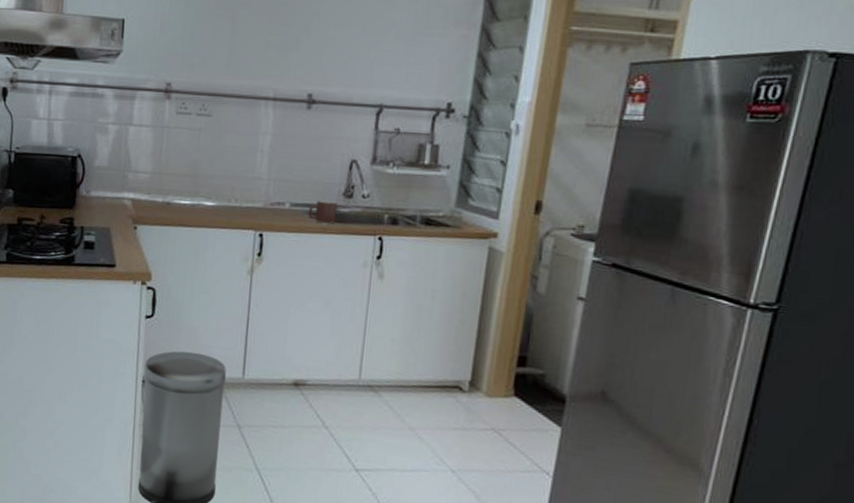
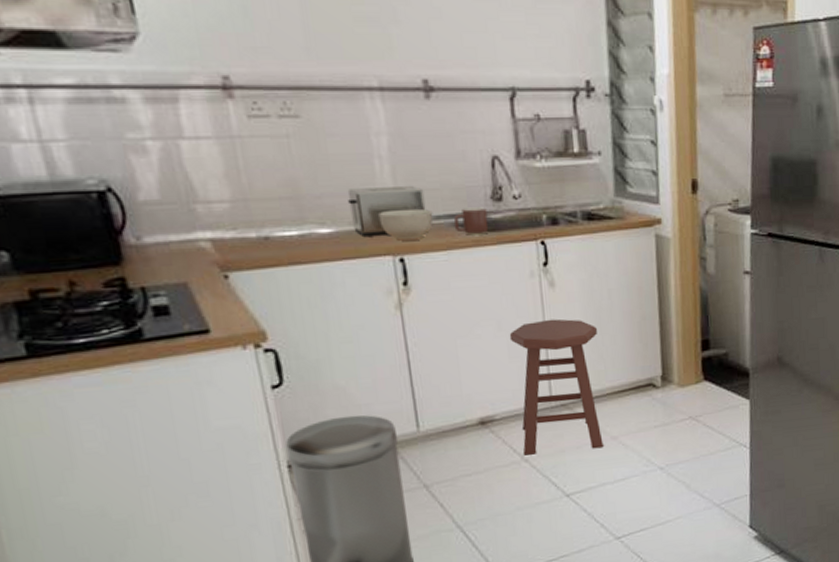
toaster: none [230,174,290,215] -> present [347,185,426,238]
bowl: none [251,194,294,221] -> present [379,208,433,241]
stool: none [326,305,416,435] -> present [509,319,604,456]

